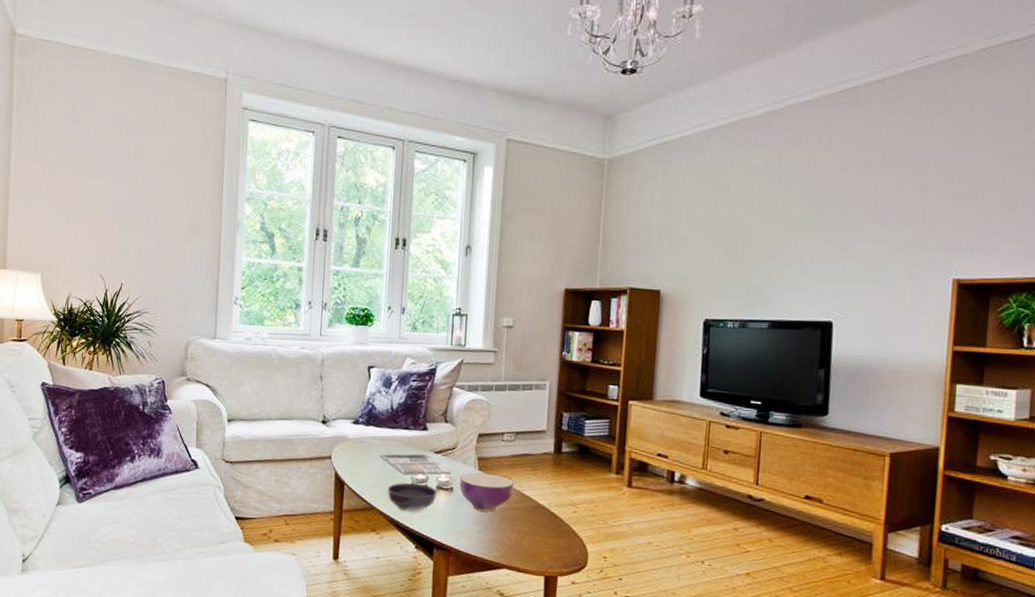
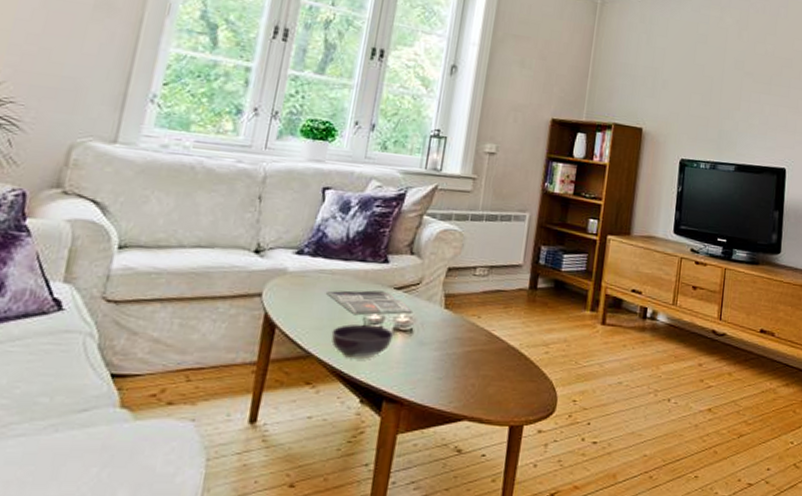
bowl: present [459,472,515,512] -> none [420,311,484,356]

